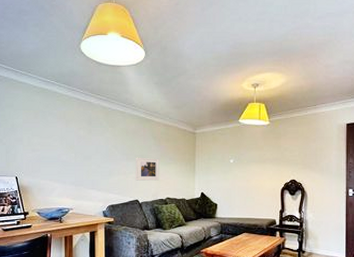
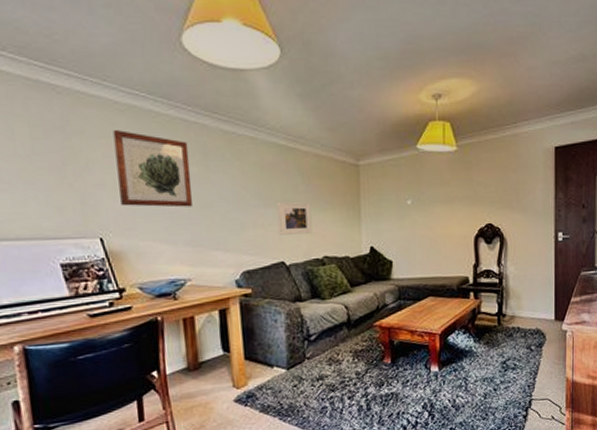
wall art: none [31,105,79,158] -> present [113,130,193,208]

